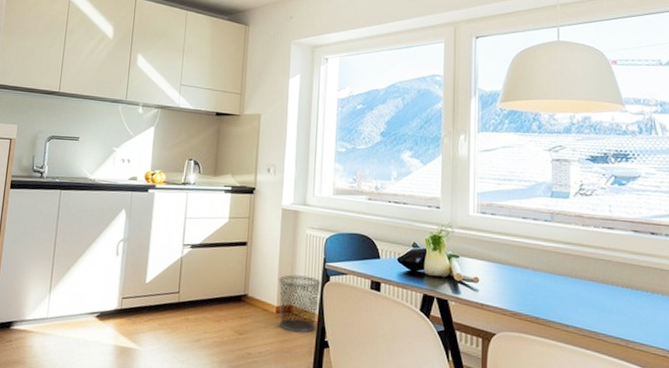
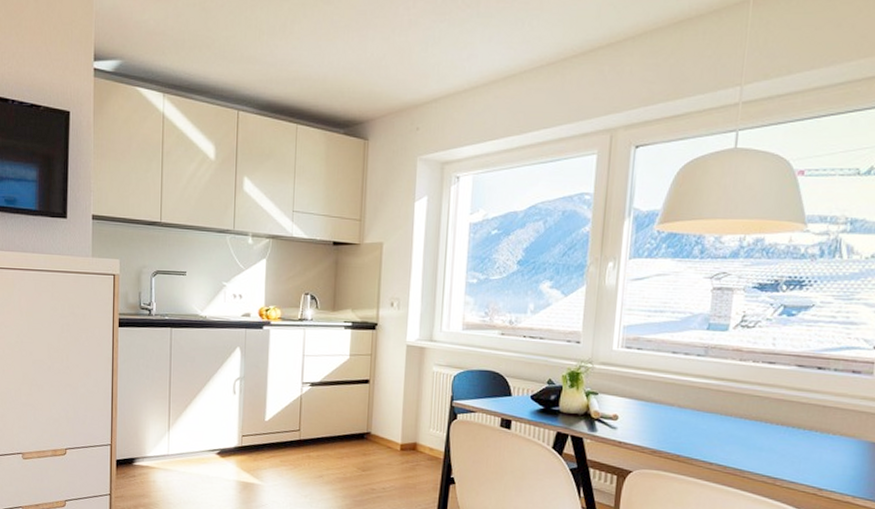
waste bin: present [279,275,321,333] -> none [403,412,448,470]

